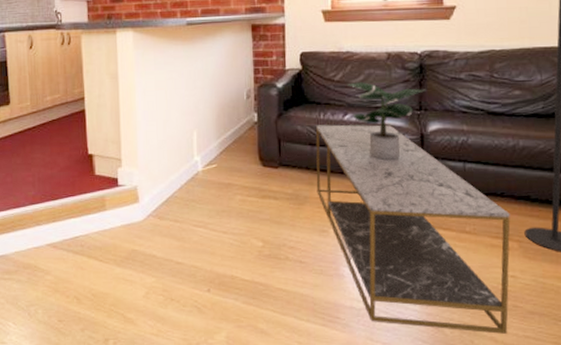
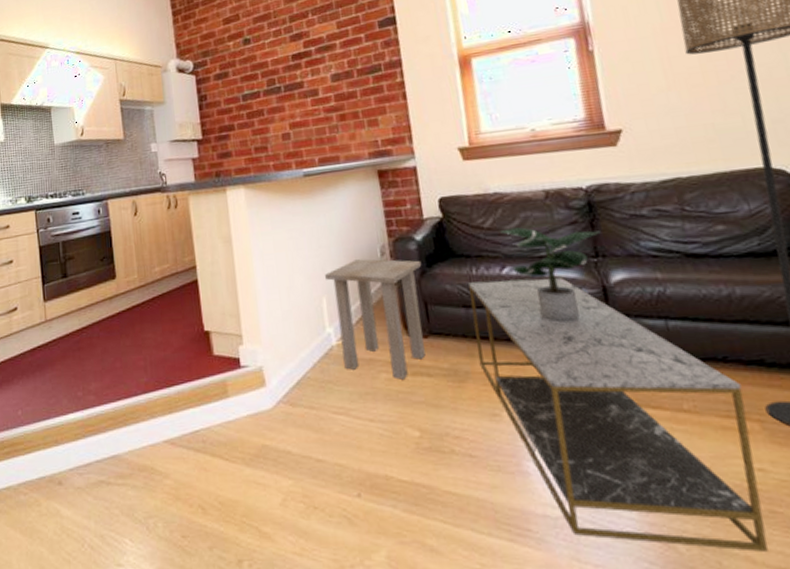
side table: none [196,100,280,201] -> present [324,259,426,380]

